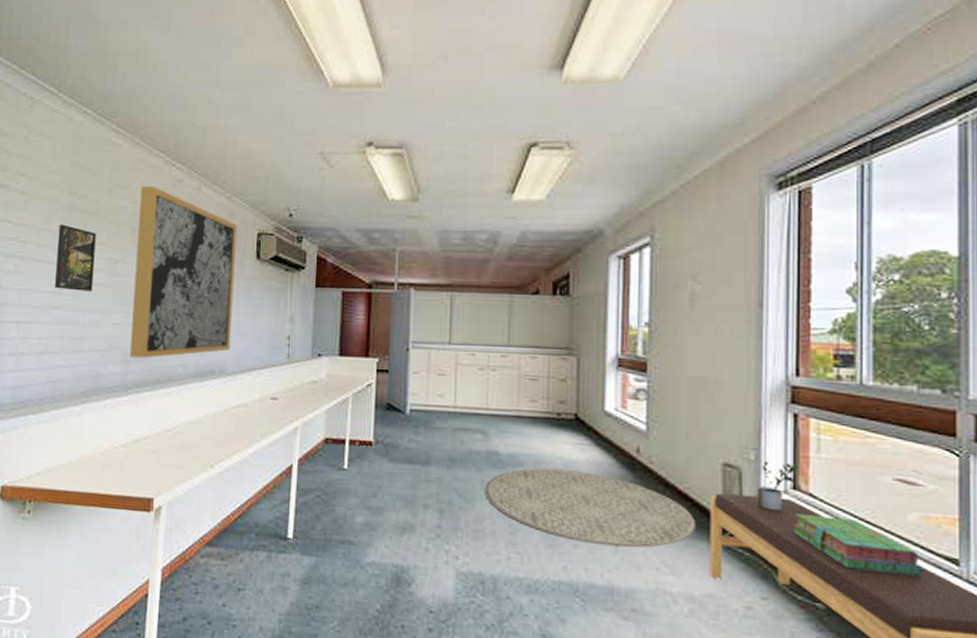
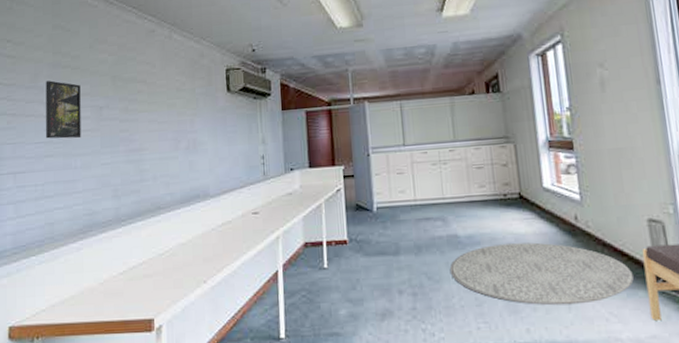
wall art: present [130,186,237,359] -> none [117,38,212,193]

